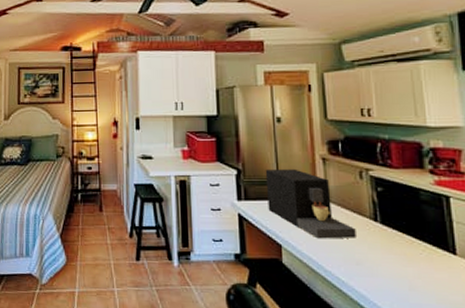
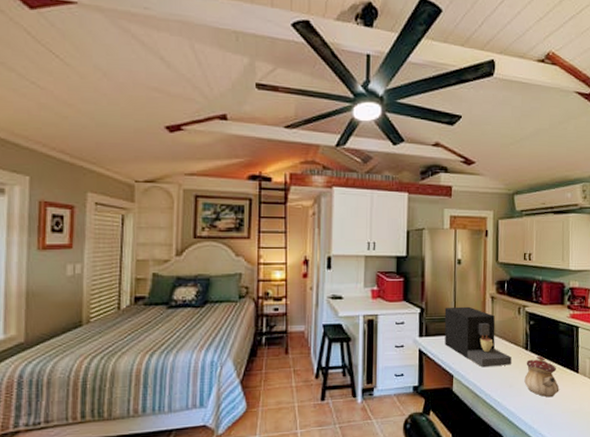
teapot: none [376,231,429,283] -> present [524,357,559,398]

